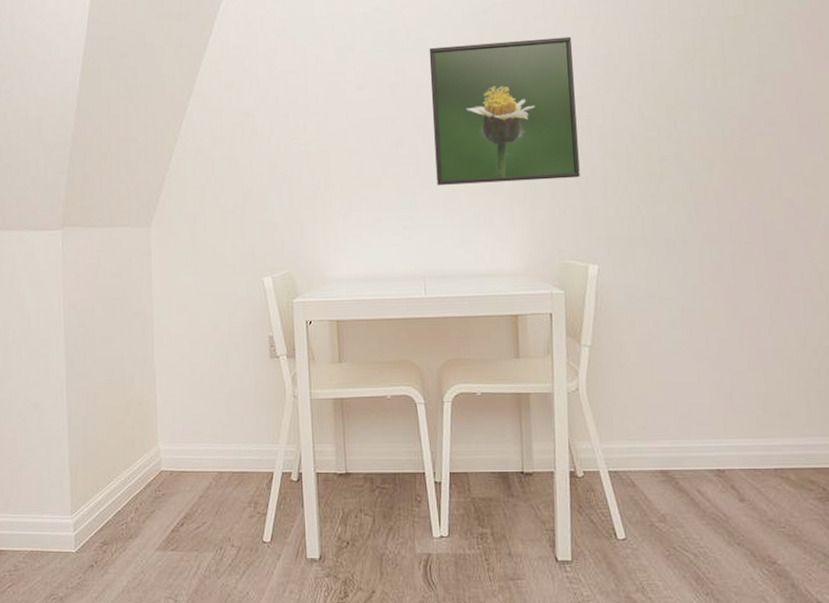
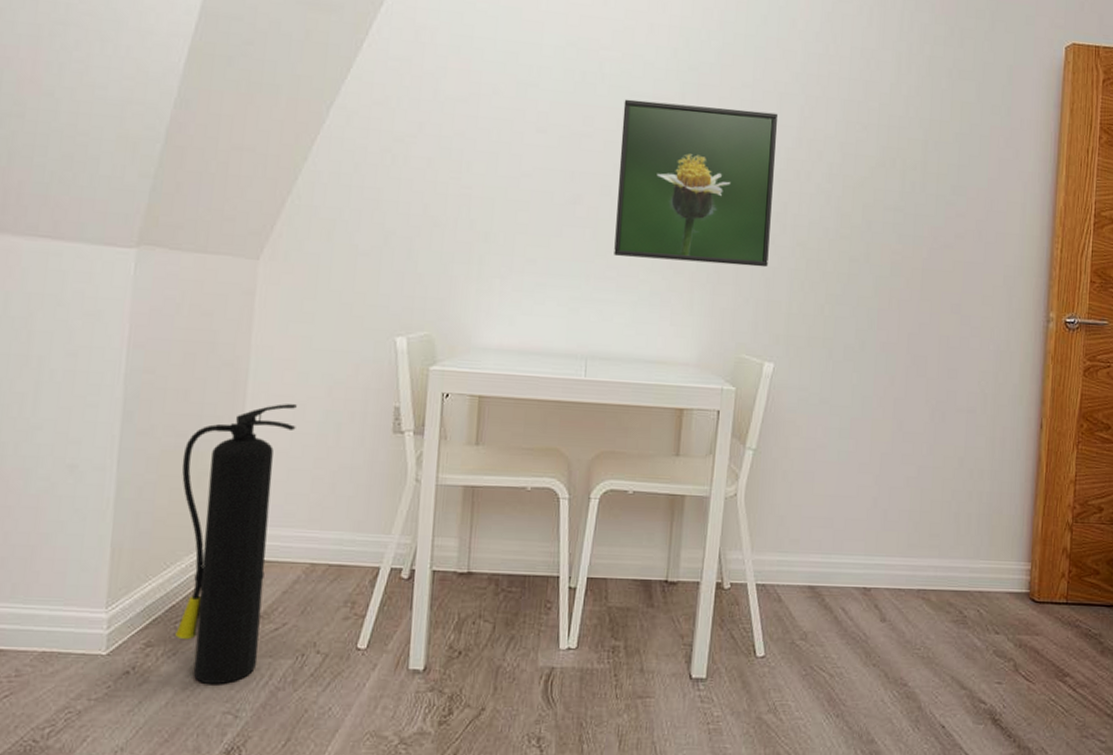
fire extinguisher: none [112,341,194,575] -> present [175,404,297,685]

